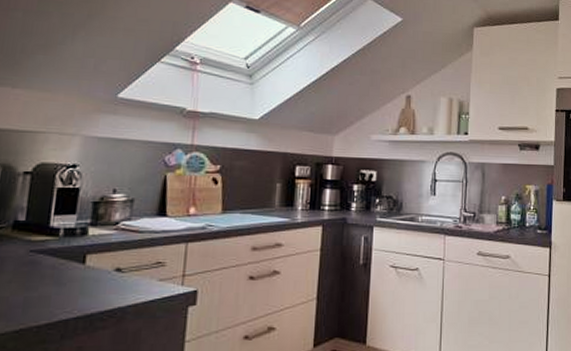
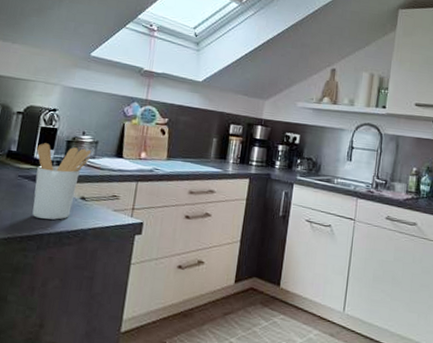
utensil holder: none [51,207,127,300] -> present [32,143,92,220]

